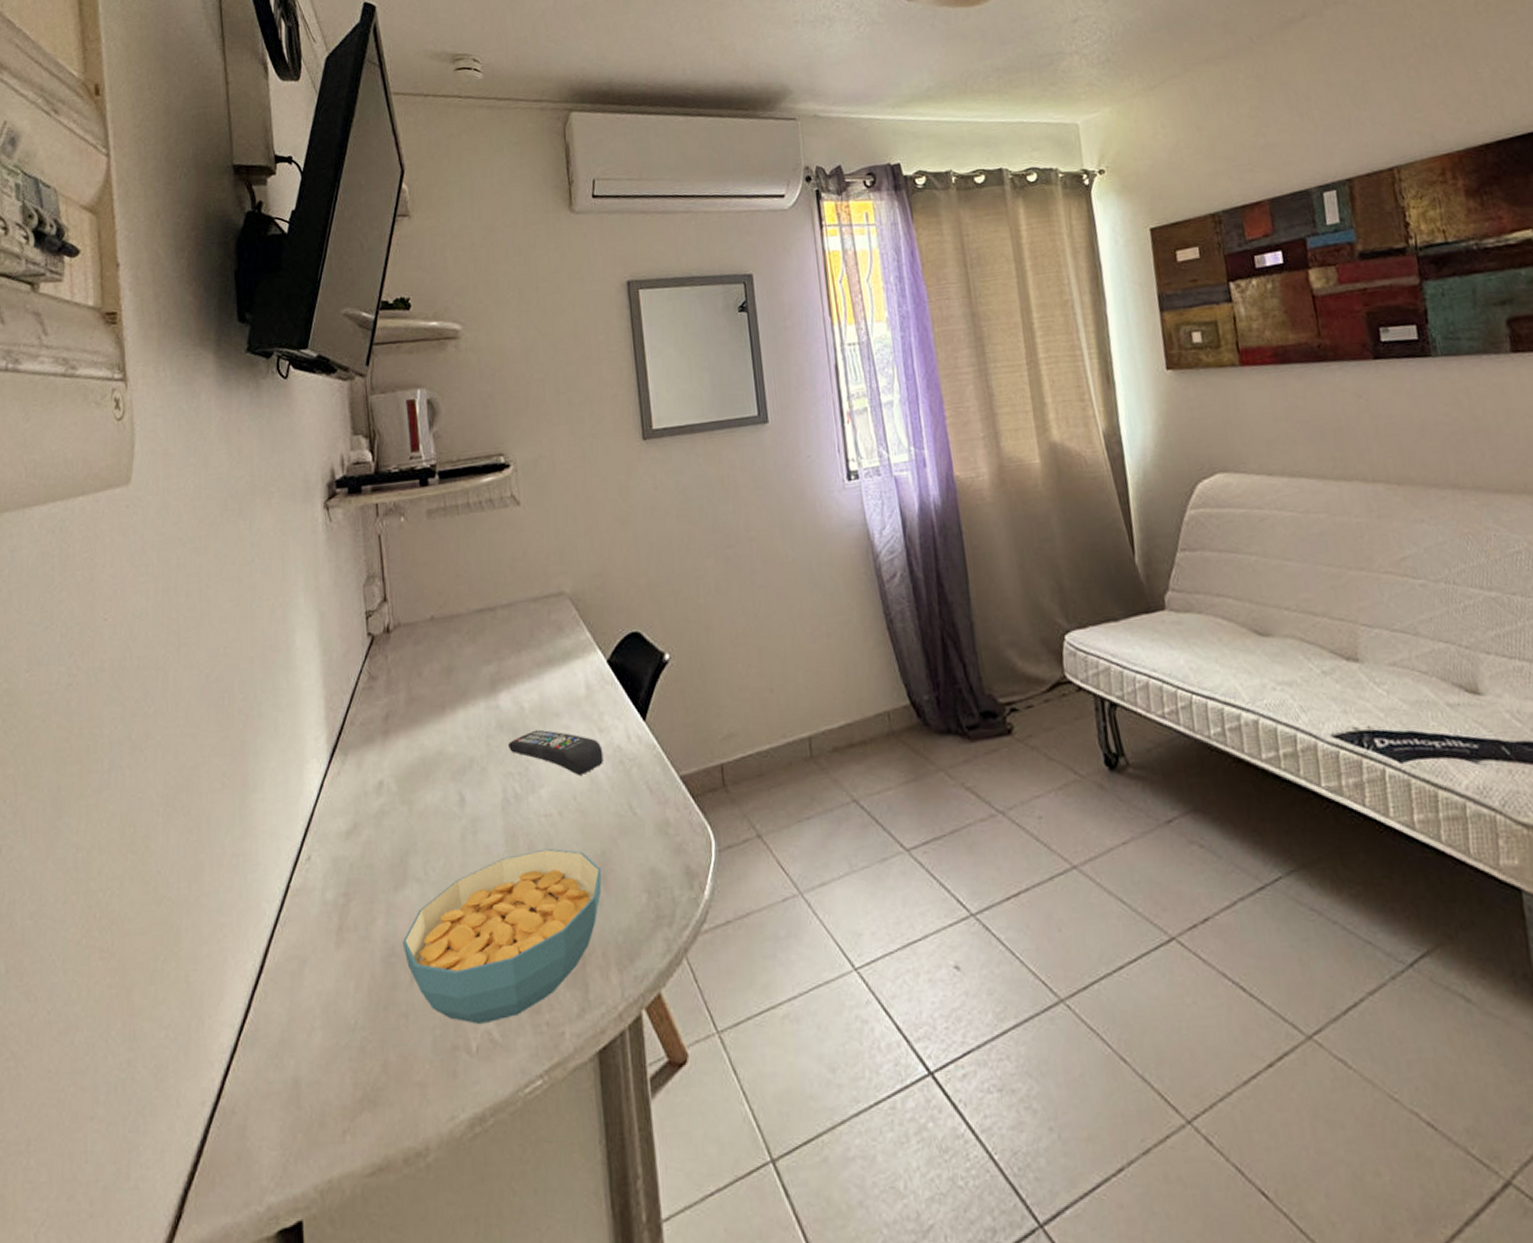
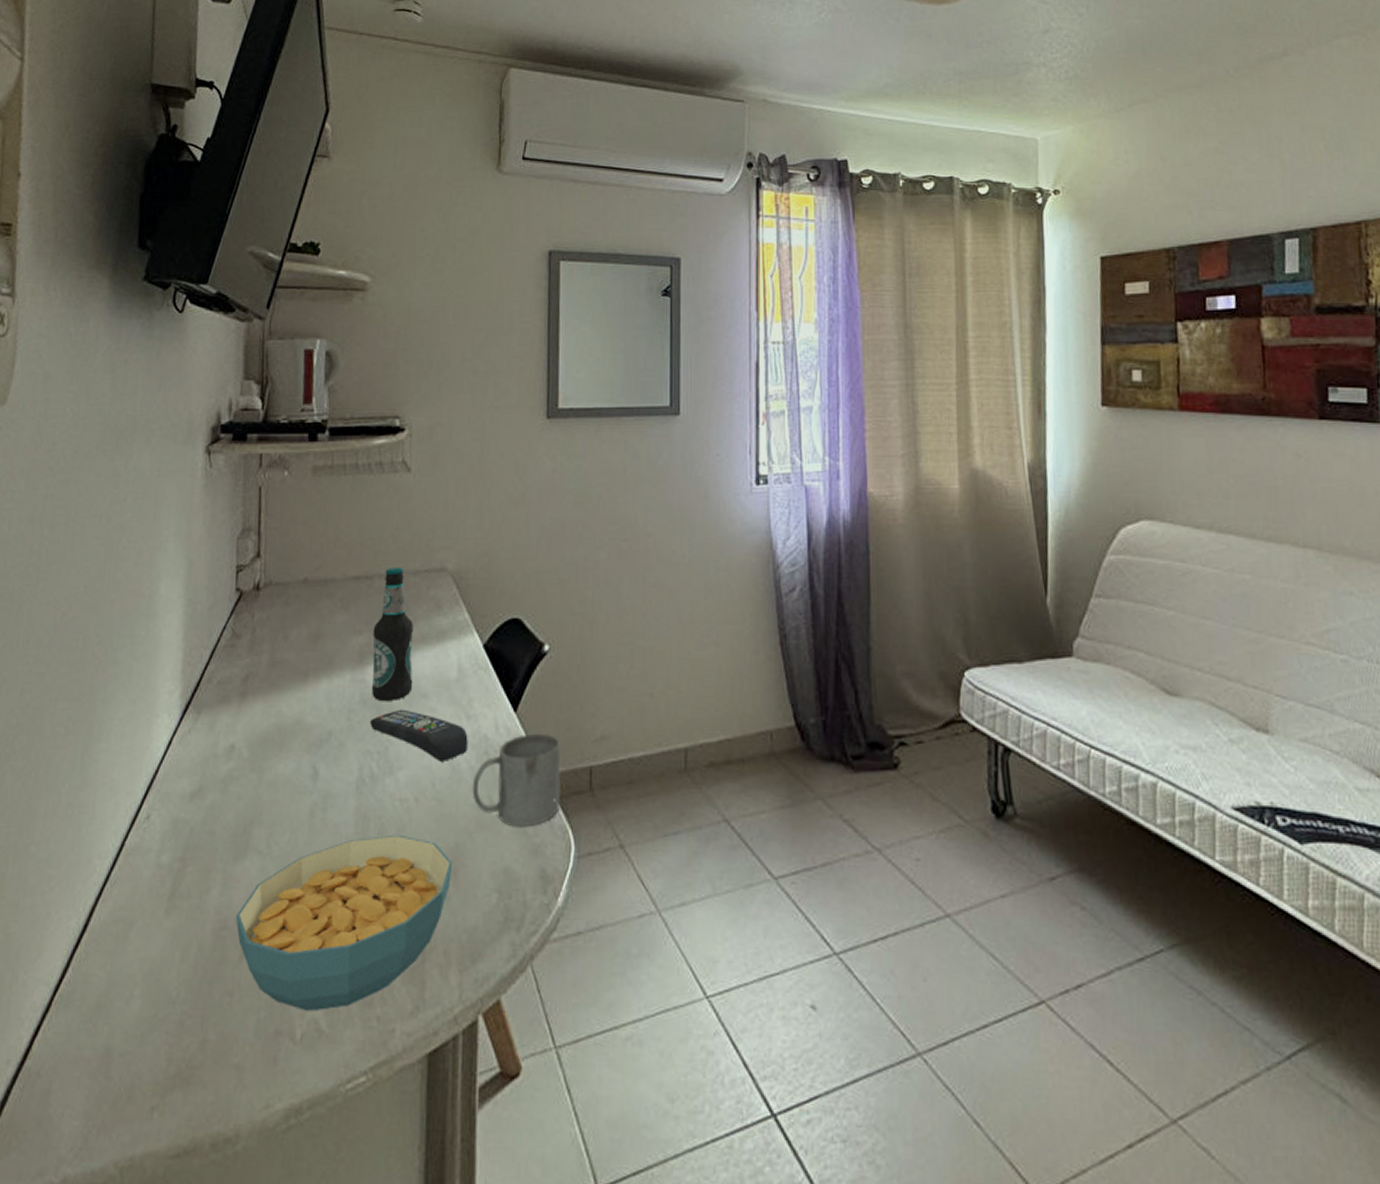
bottle: none [501,595,545,725] -> present [371,567,413,702]
mug: none [611,737,698,829] -> present [472,733,561,828]

